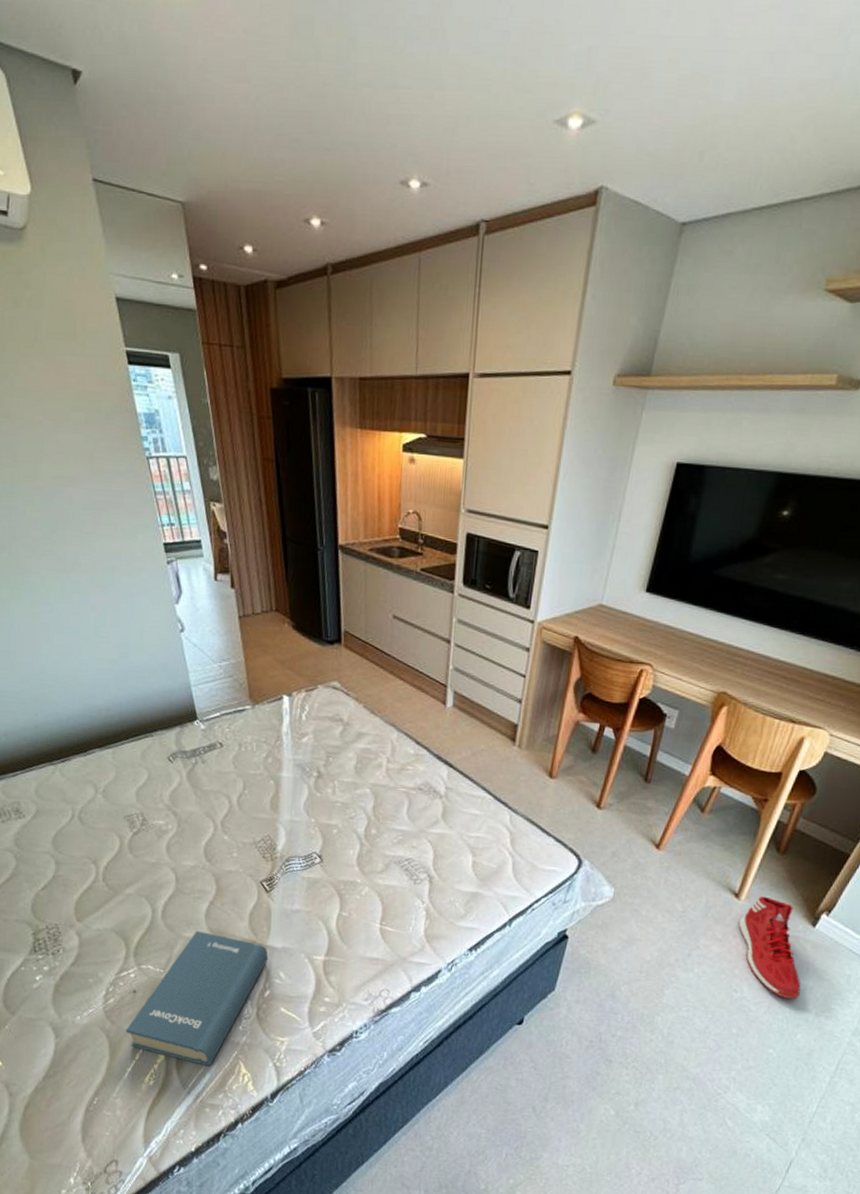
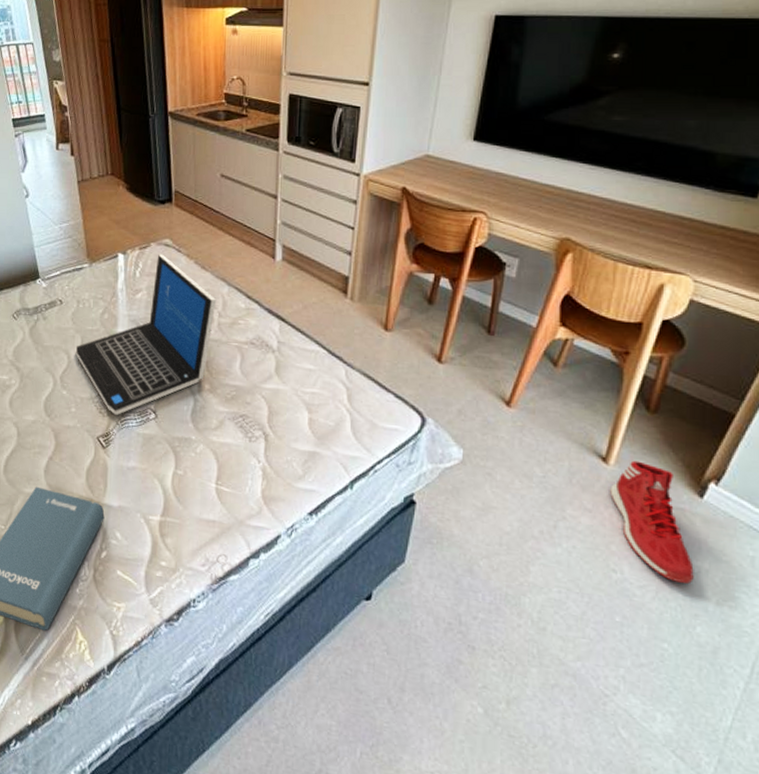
laptop: none [238,697,386,861] -> present [76,254,217,416]

